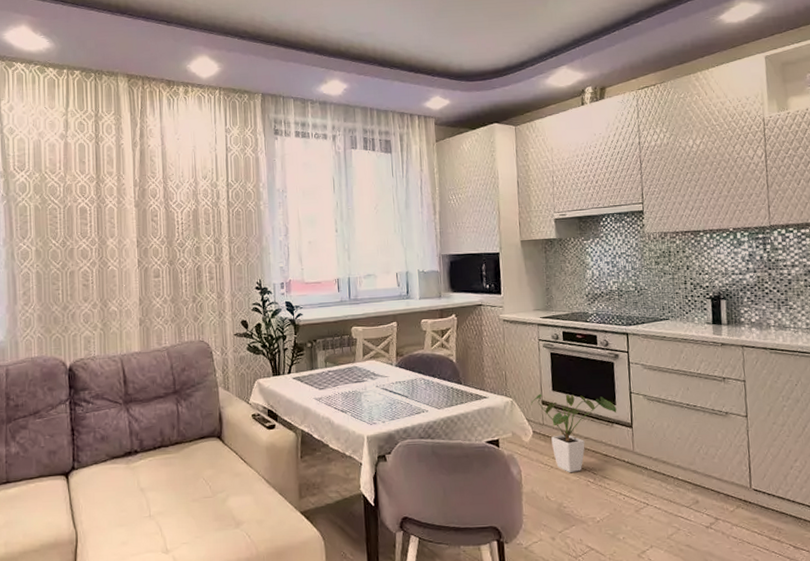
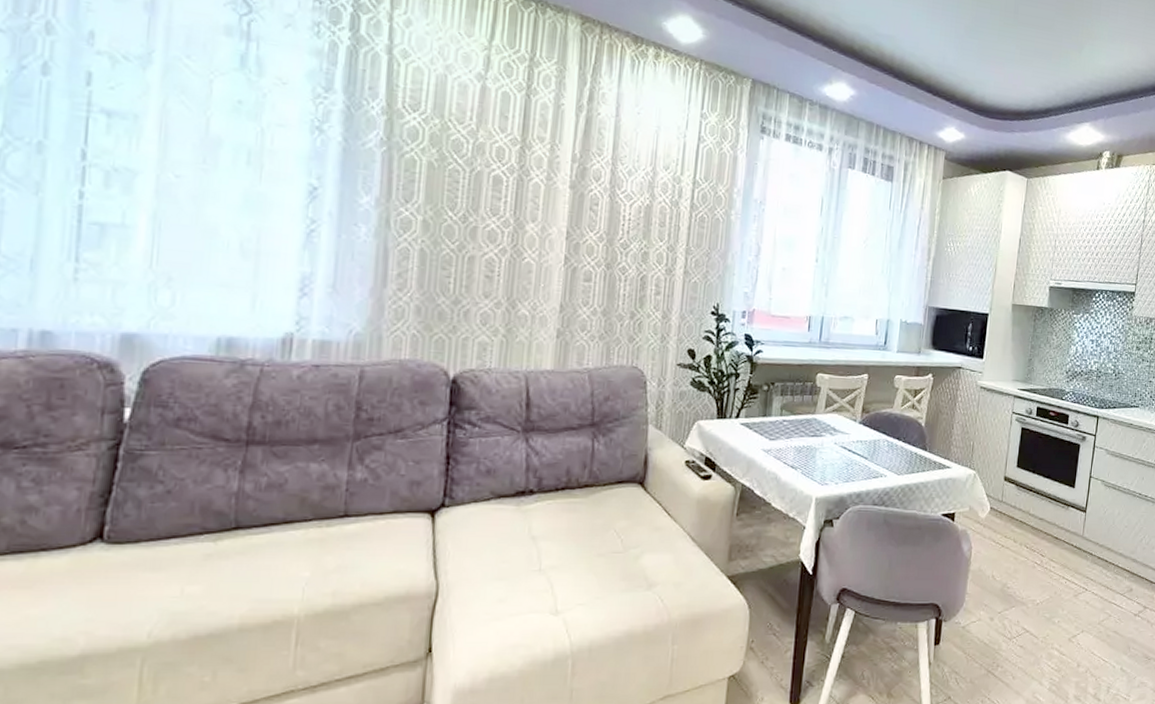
house plant: present [531,394,617,472] -> none [993,469,1075,553]

